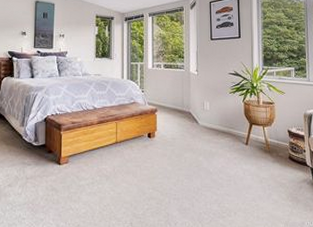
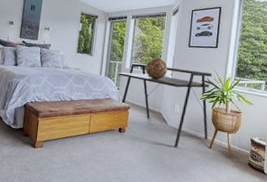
desk: none [140,62,243,148] -> present [117,63,212,148]
decorative sphere: none [168,55,192,78] -> present [145,58,168,80]

